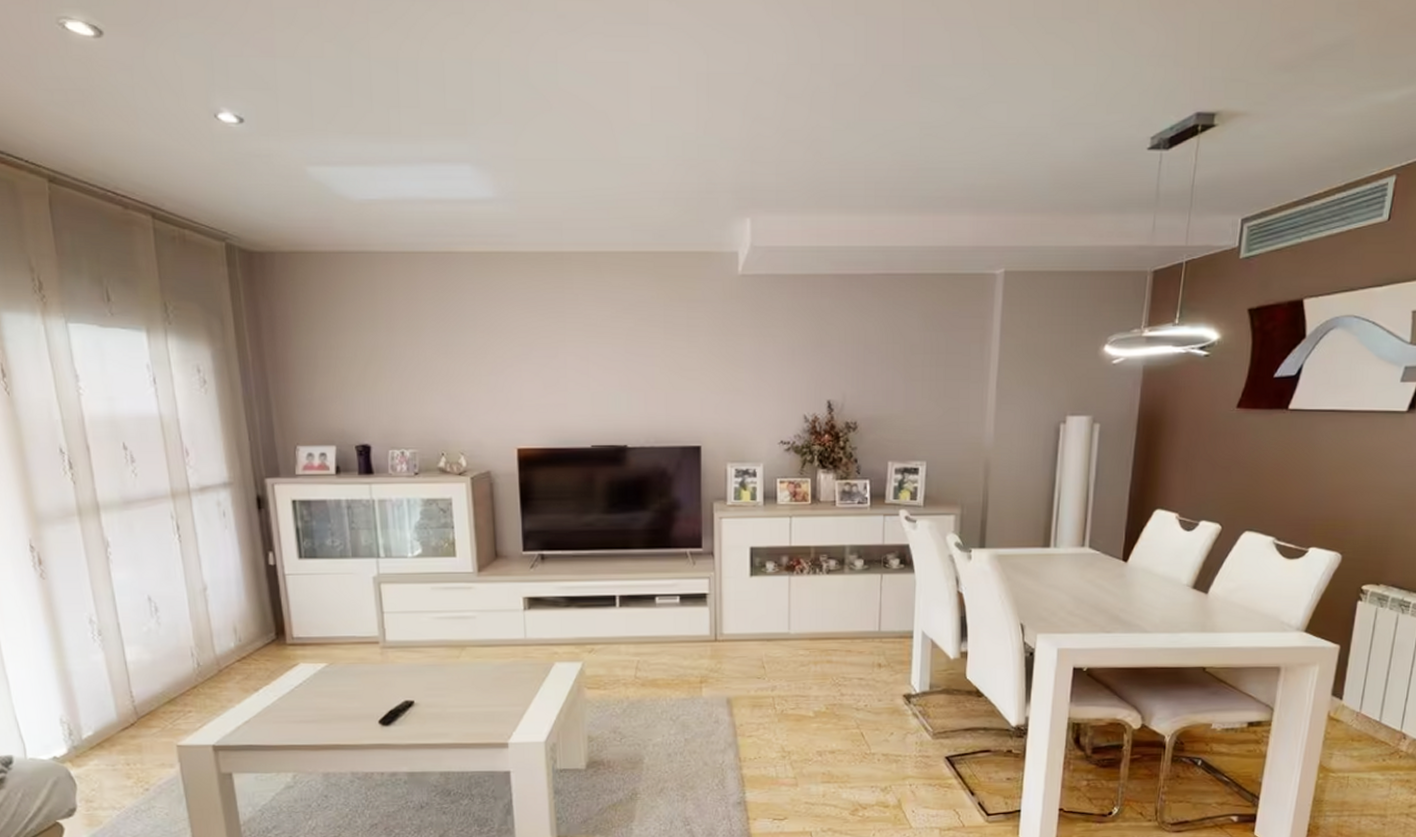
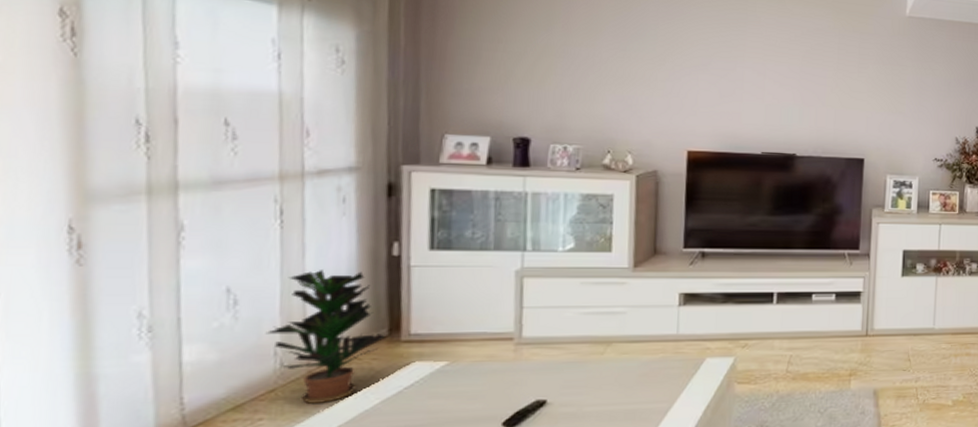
potted plant: none [182,579,275,699] -> present [265,270,387,404]

